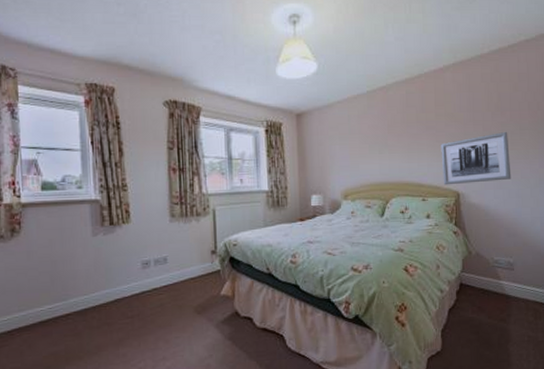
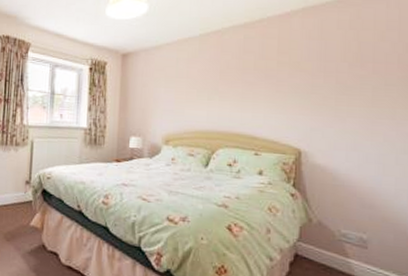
wall art: present [441,131,512,185] -> none [281,85,371,142]

